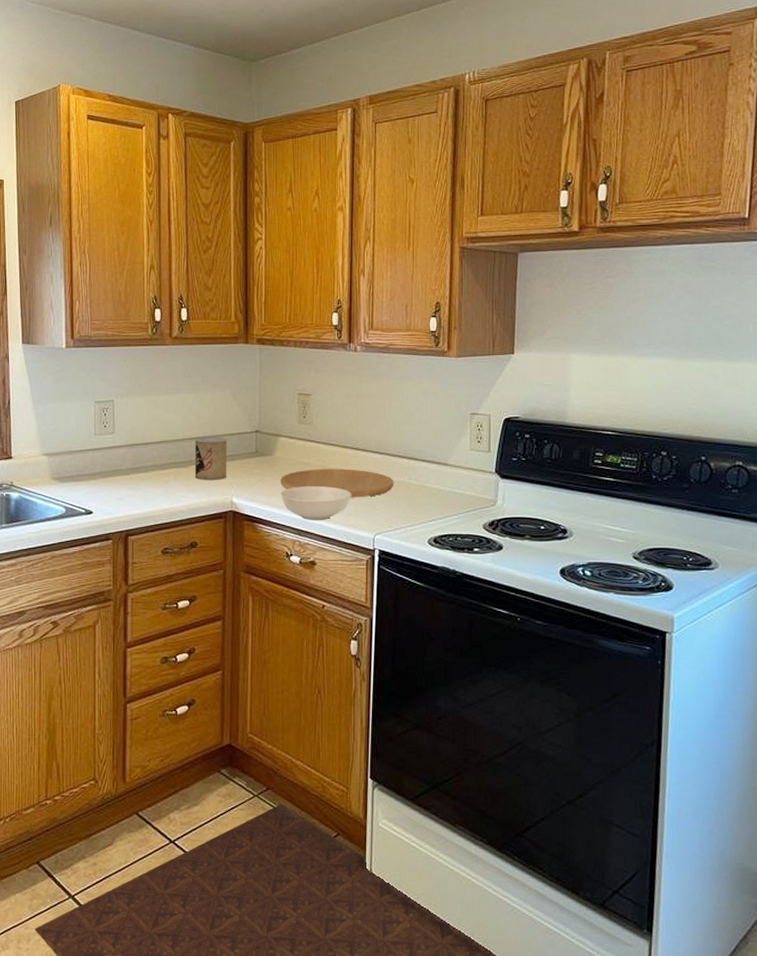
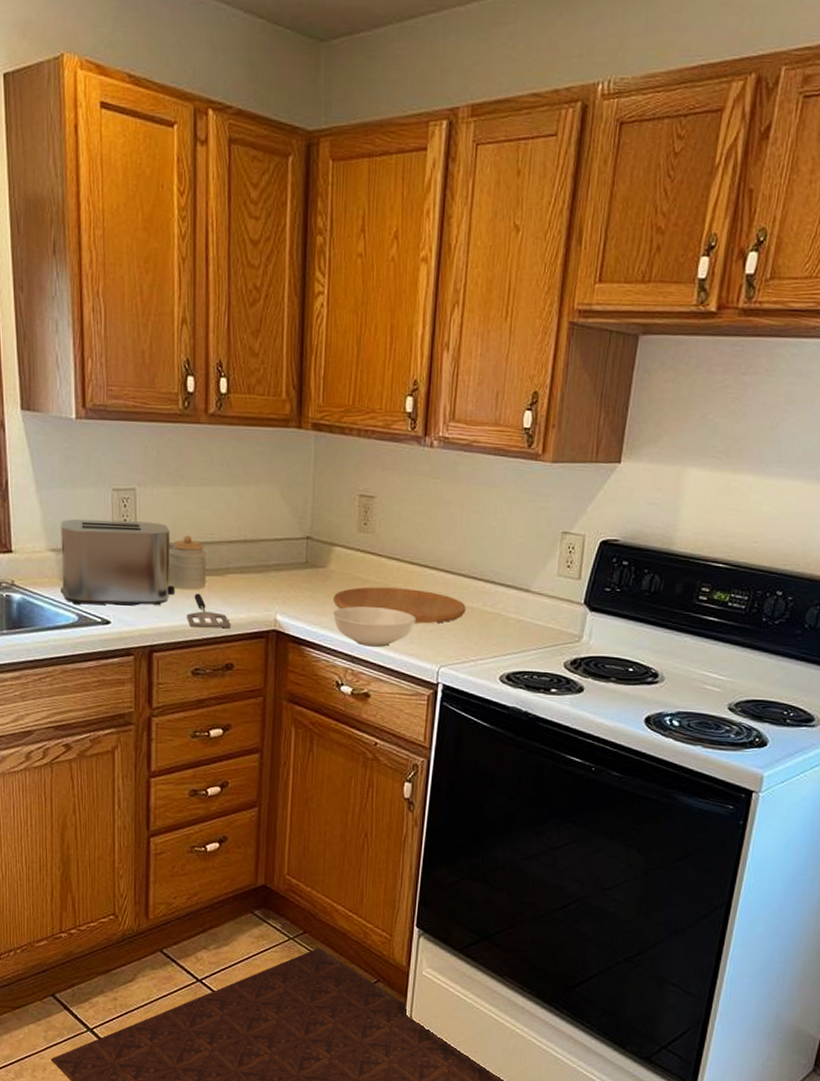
toaster: none [52,427,147,498] -> present [61,519,176,606]
jar: none [141,435,173,481] -> present [168,535,207,591]
spatula: none [156,483,194,513] -> present [186,593,231,629]
tin can: present [194,436,227,481] -> none [232,540,272,594]

